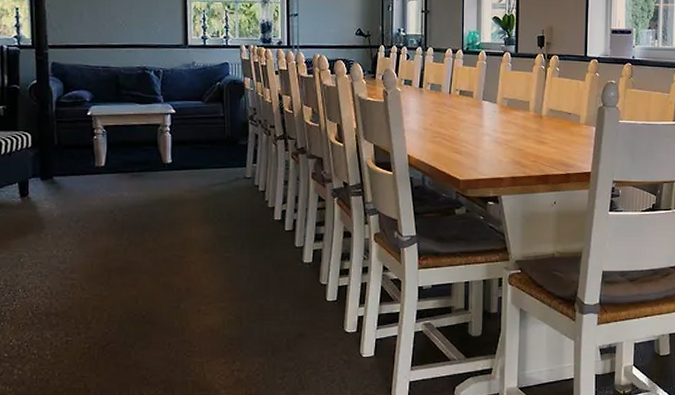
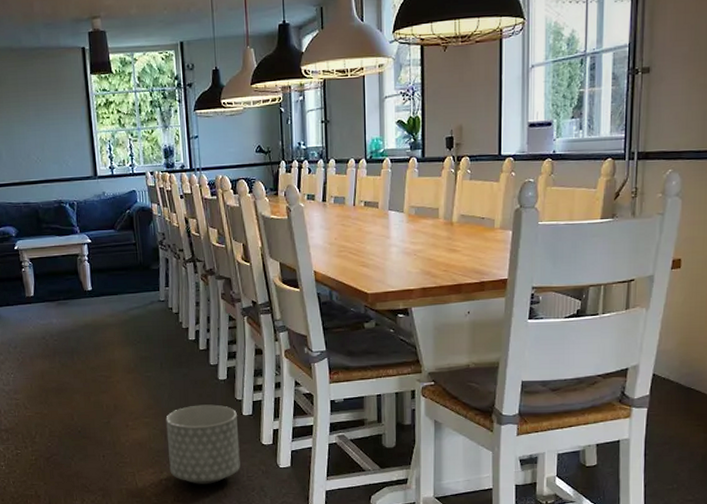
planter: none [243,289,321,375] -> present [166,404,240,484]

